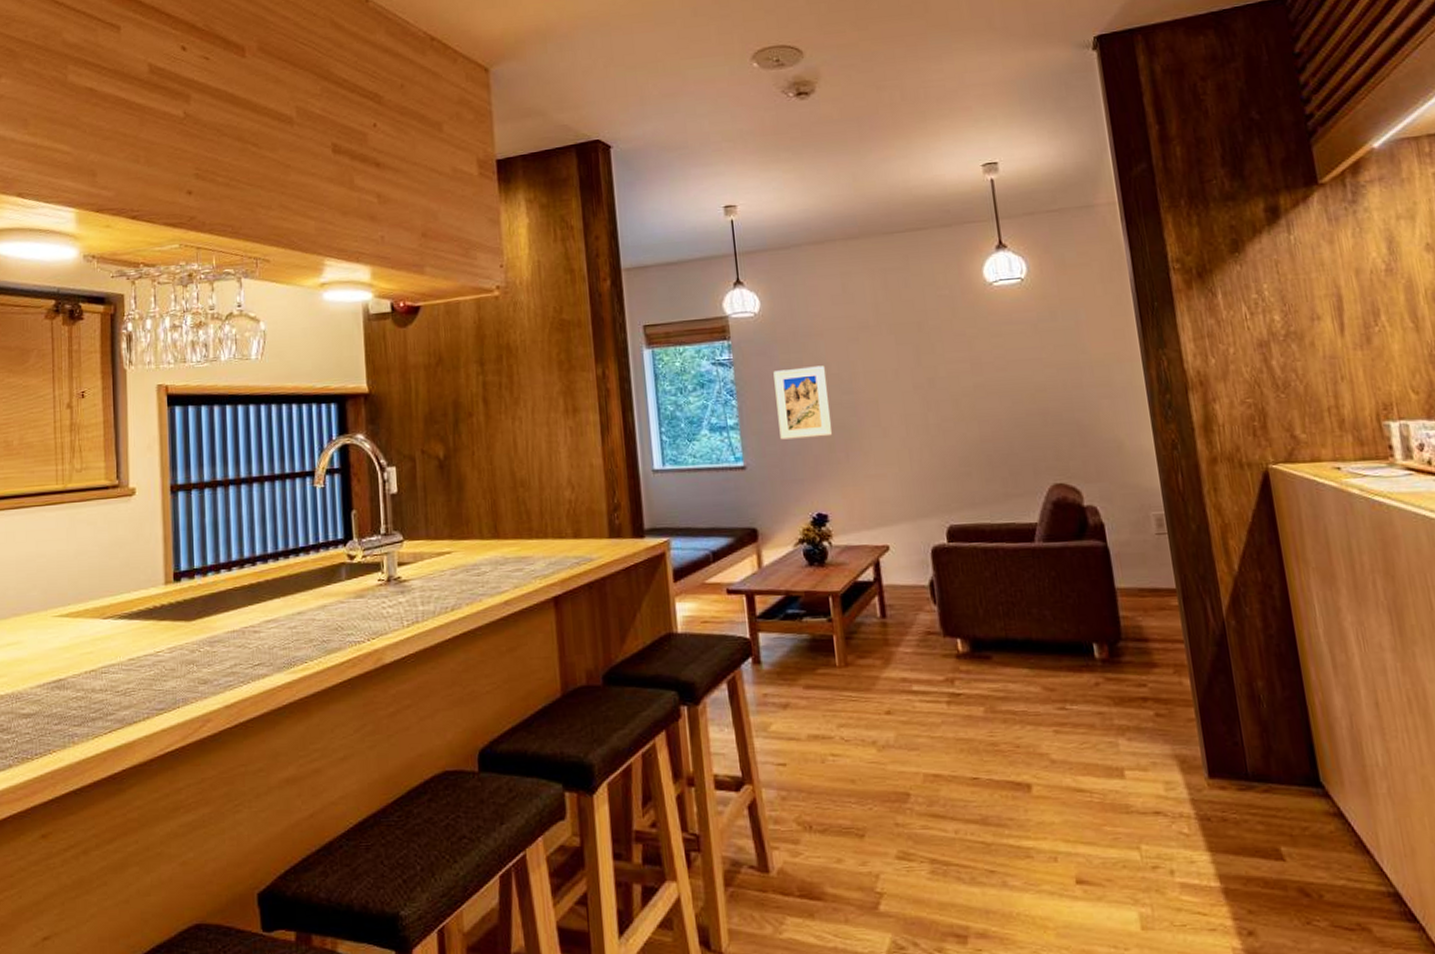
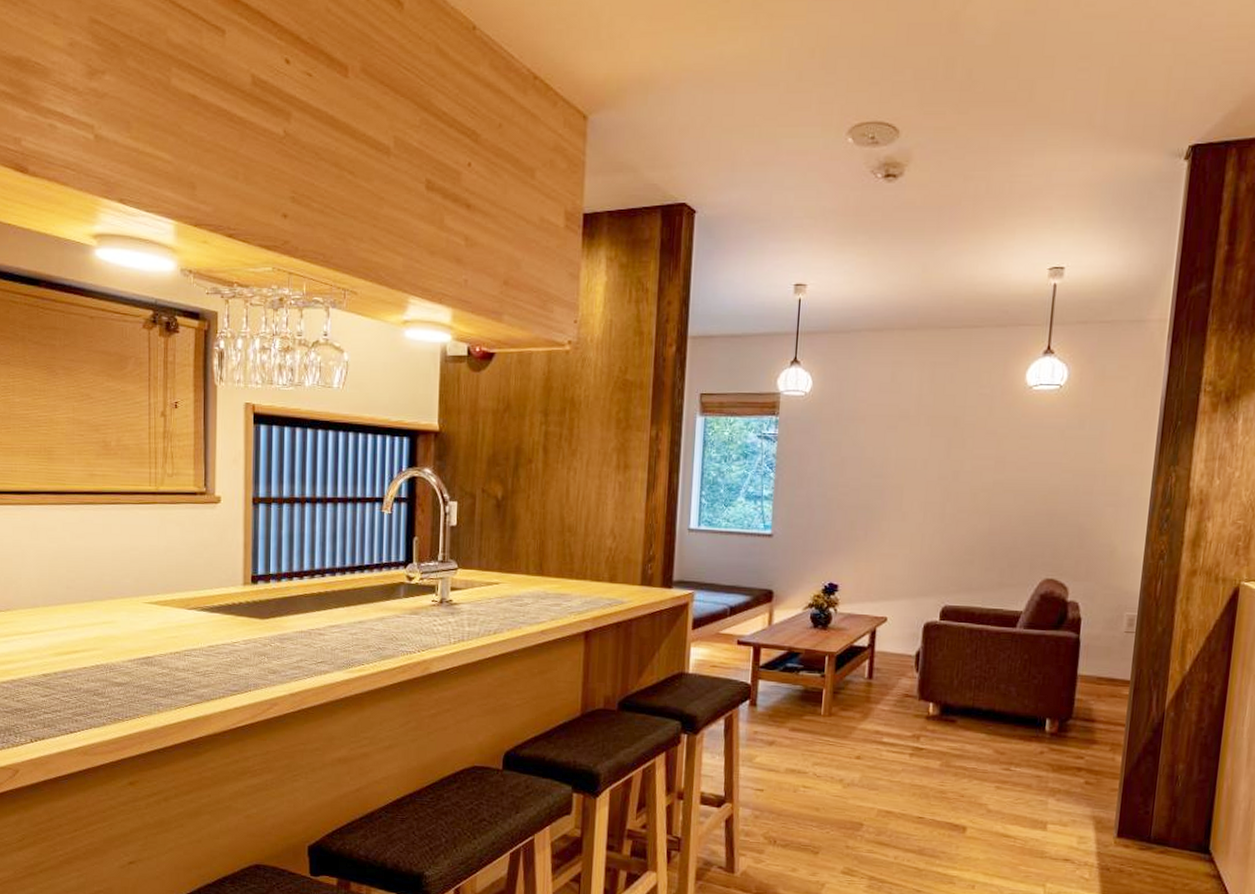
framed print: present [773,365,832,440] -> none [808,448,862,515]

